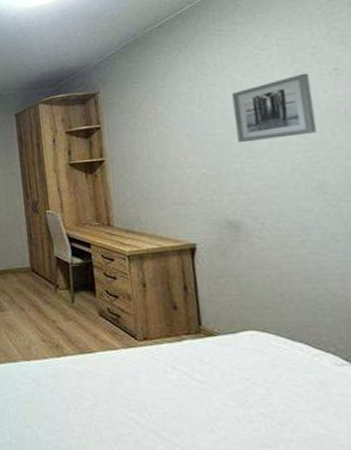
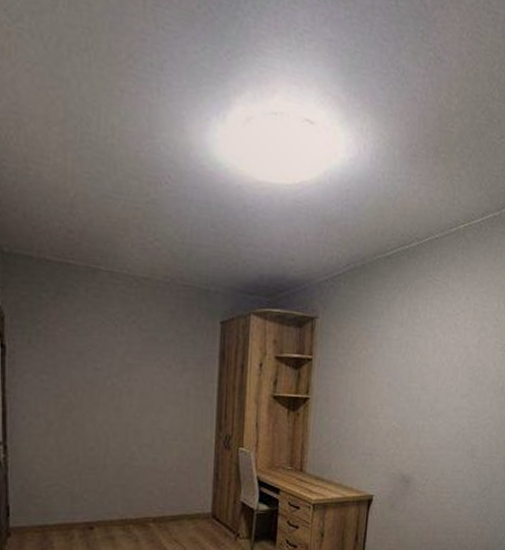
wall art: present [231,73,317,143] -> none [426,343,488,402]

